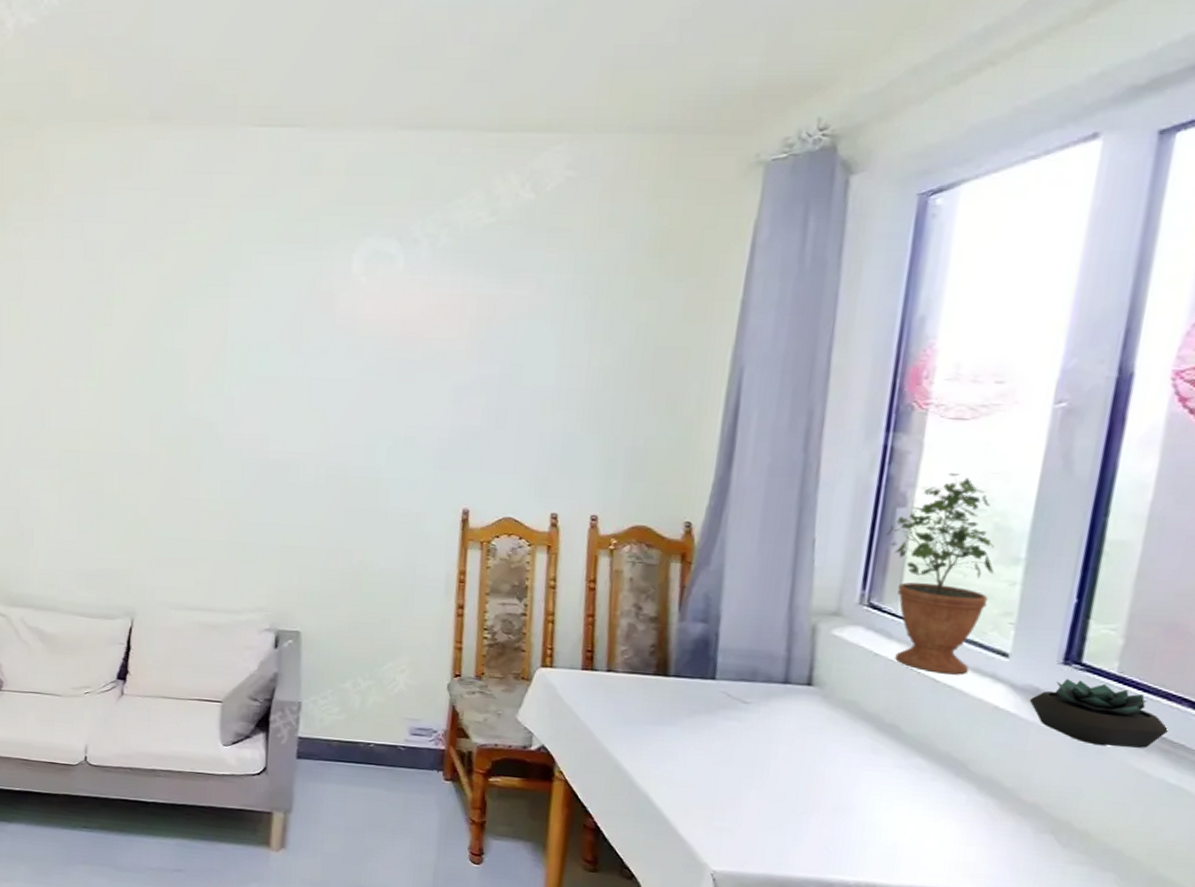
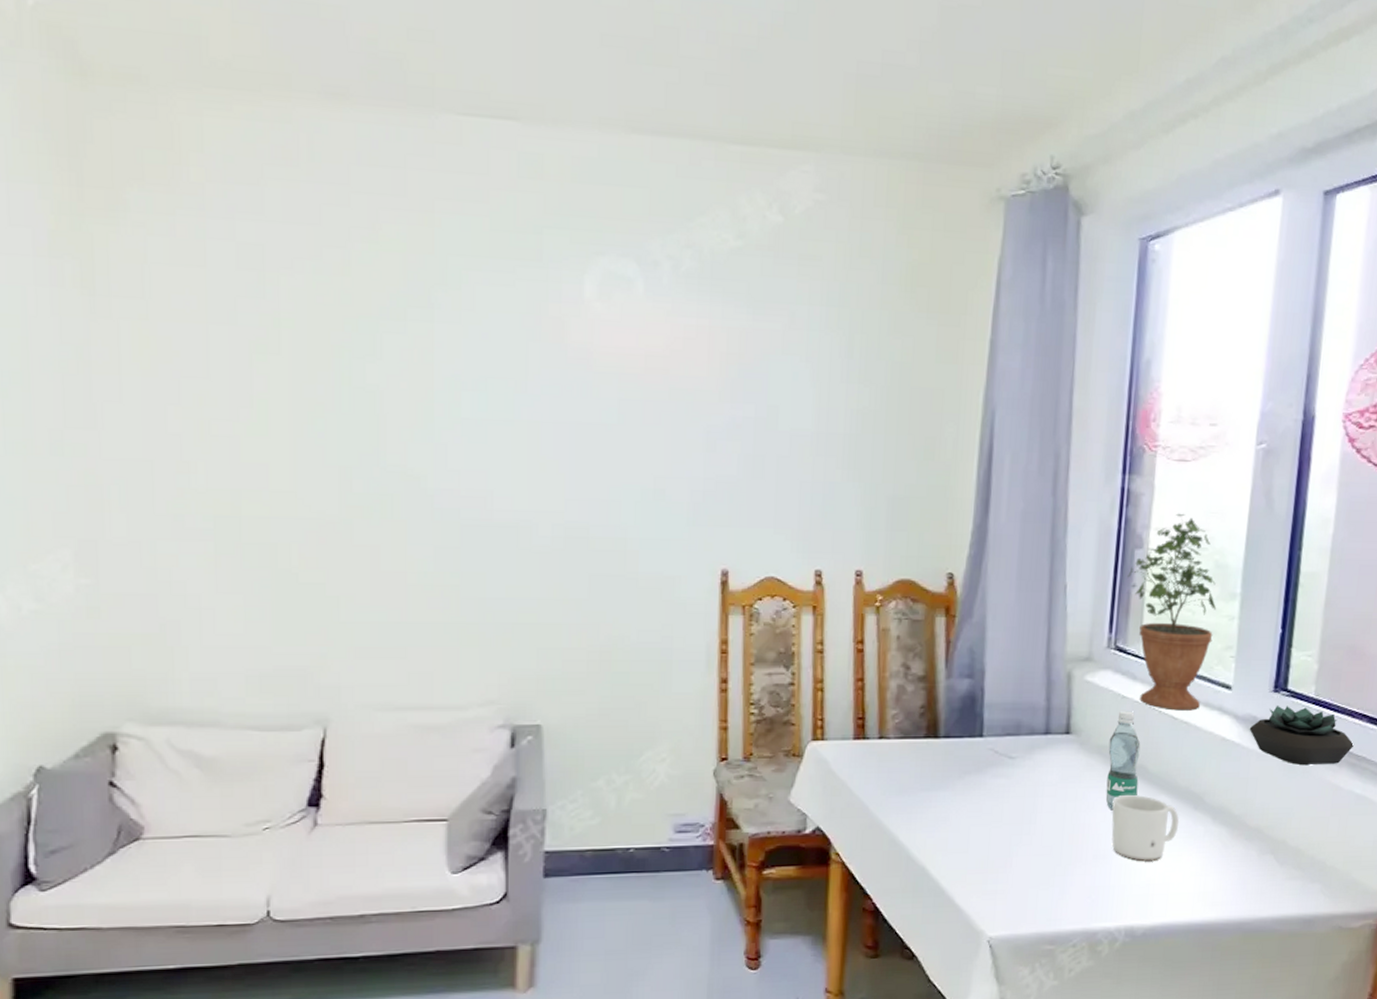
bottle: none [849,668,894,766] -> present [1105,711,1141,811]
mug: none [855,752,937,822] -> present [1111,795,1179,861]

